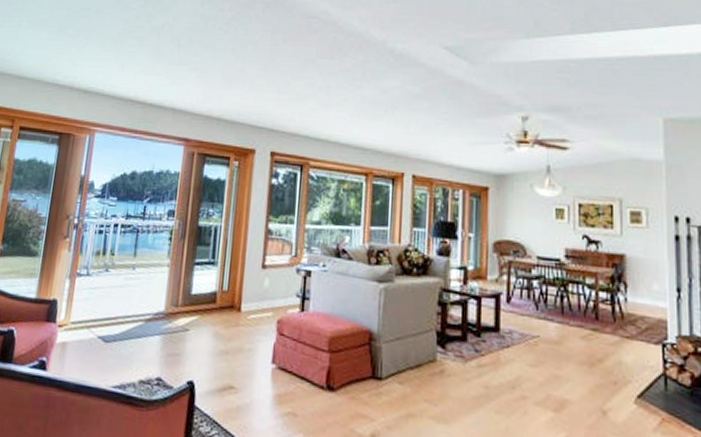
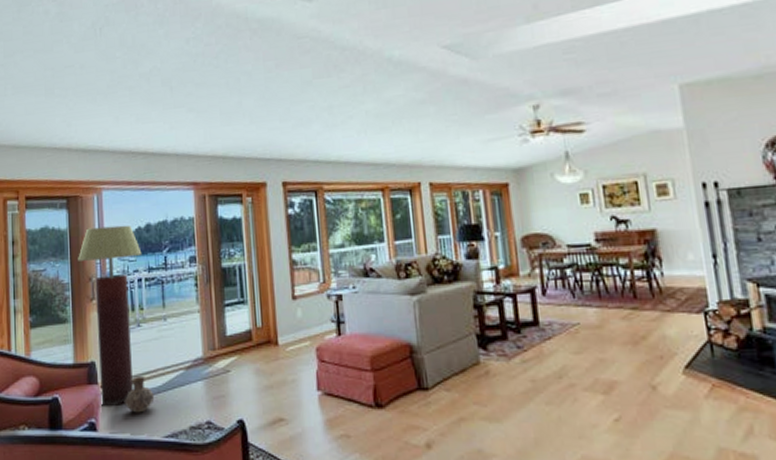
floor lamp: none [54,166,123,348] -> present [78,225,142,408]
ceramic jug: none [79,320,110,359] -> present [125,375,155,413]

